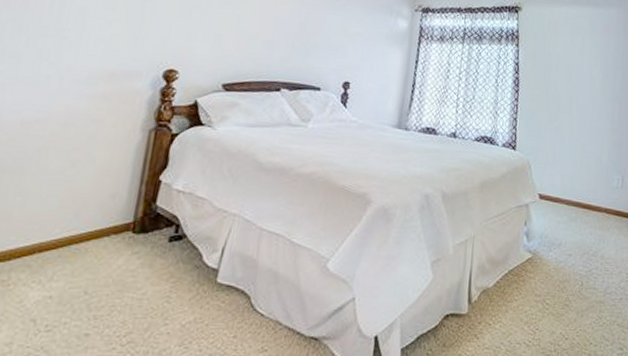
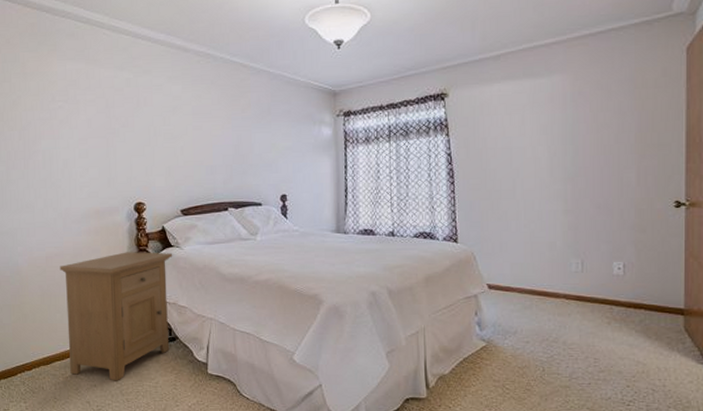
nightstand: none [16,126,202,291] -> present [60,252,173,381]

